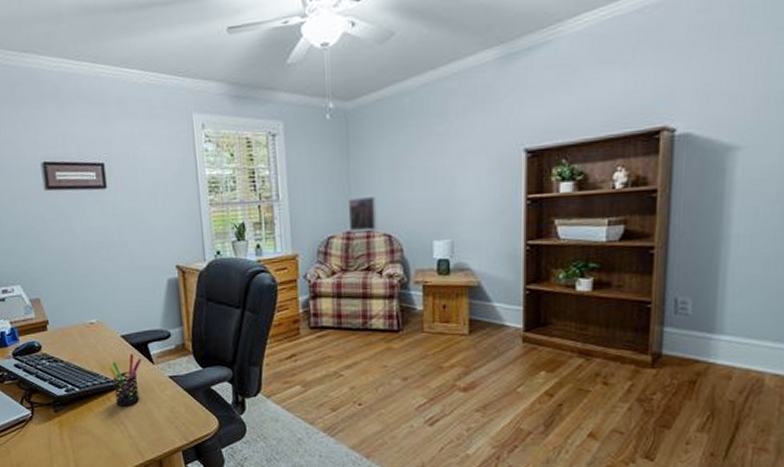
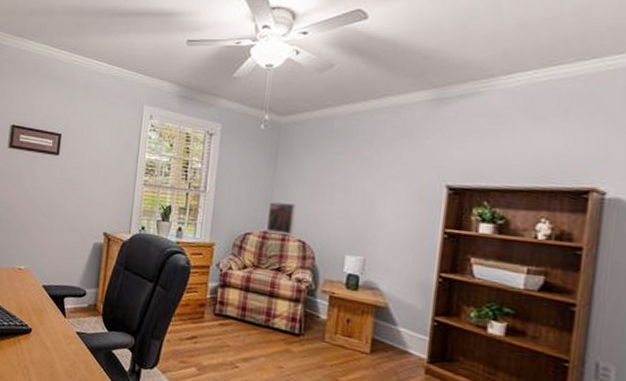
pen holder: present [108,354,141,407] -> none [24,303,55,352]

